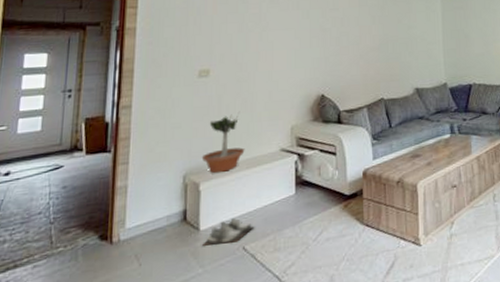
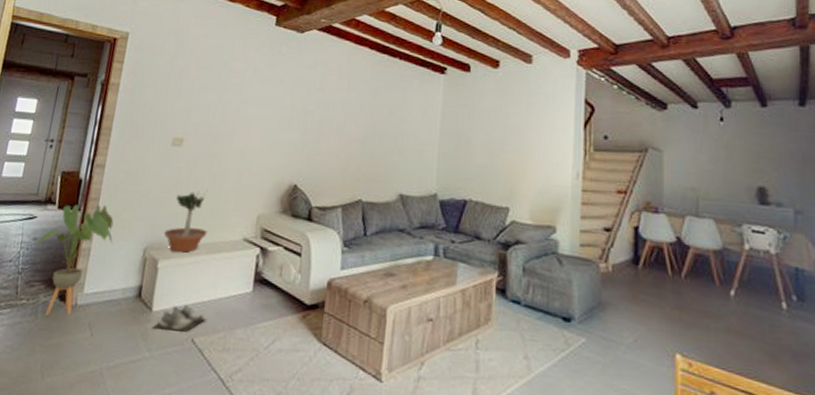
house plant: none [64,143,150,259] -> present [33,204,114,317]

